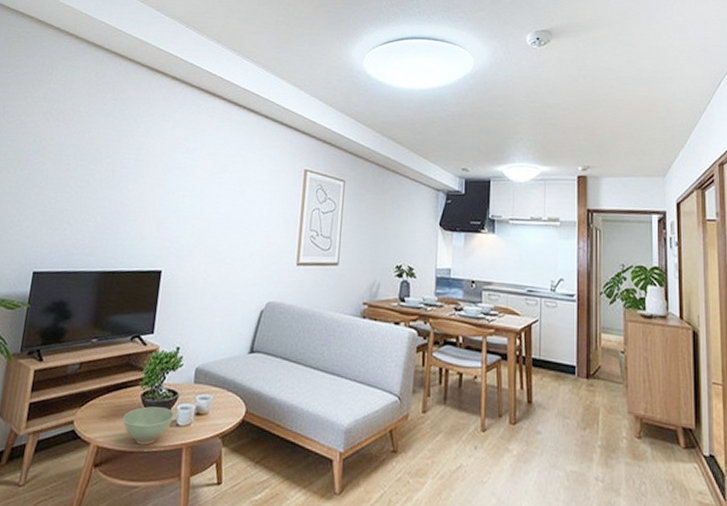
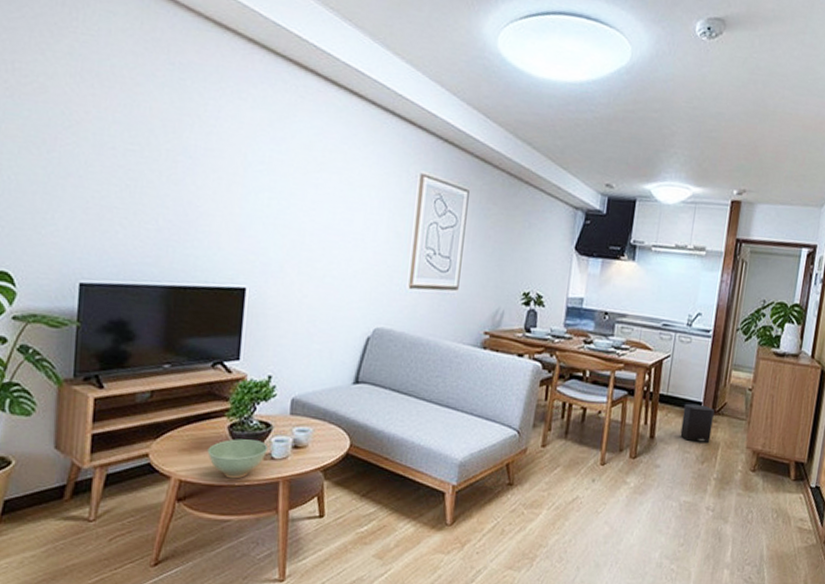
pedal bin: none [558,367,589,407] -> present [680,403,715,443]

